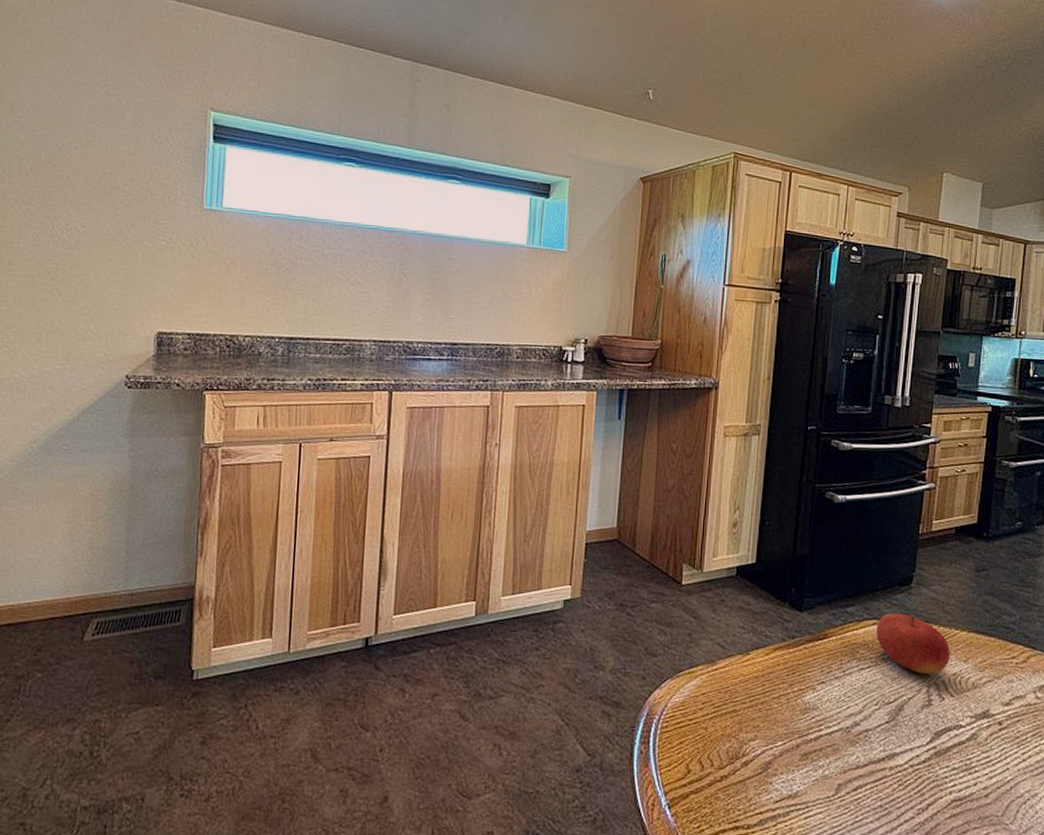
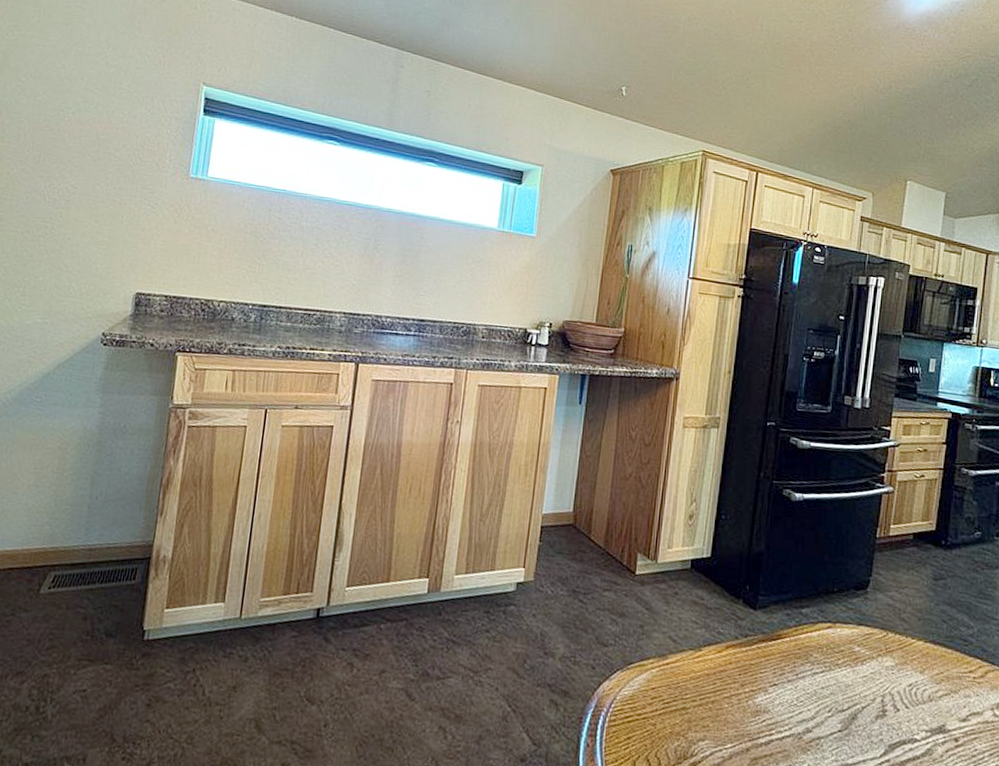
fruit: present [877,613,950,674] -> none [831,617,906,684]

